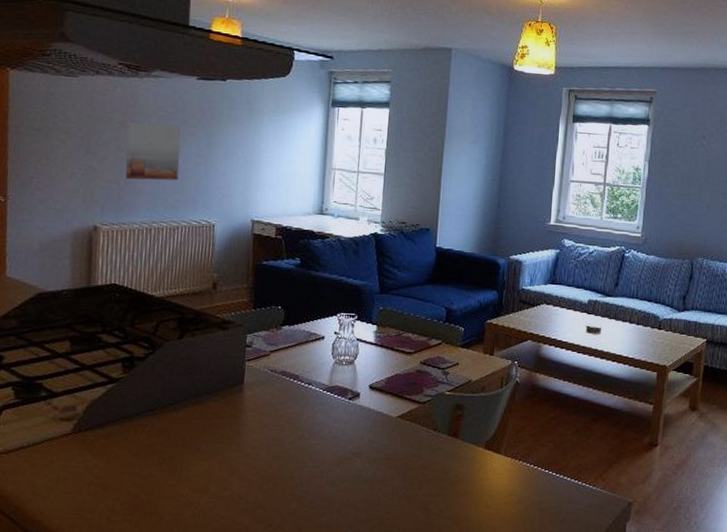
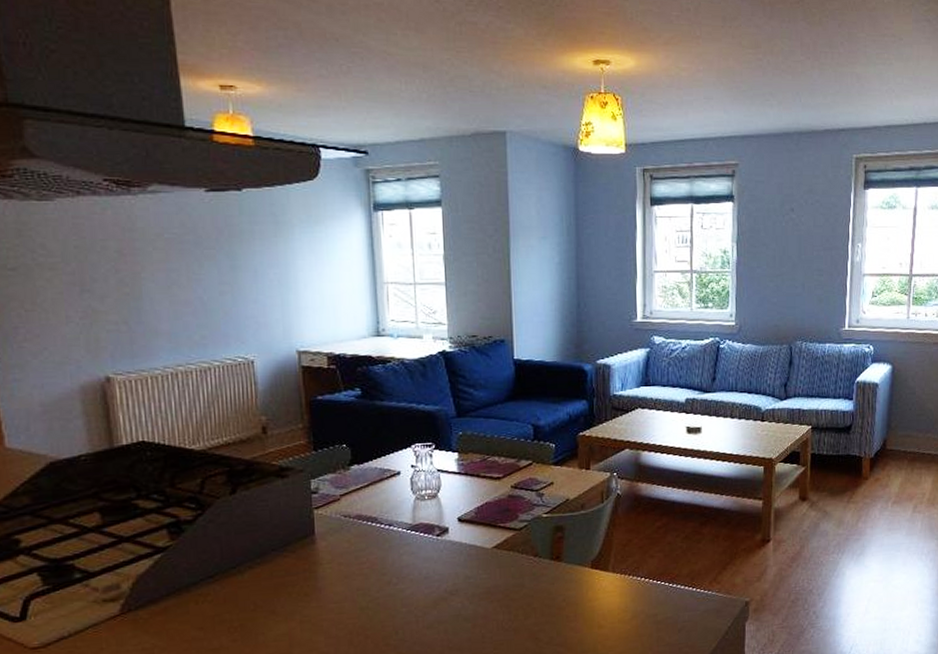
wall art: present [125,123,181,181] -> none [127,250,201,318]

